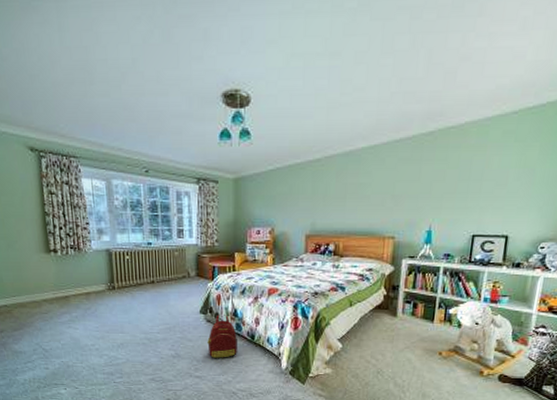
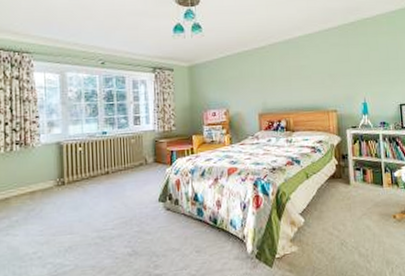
backpack: present [207,313,237,358] -> none [167,199,200,251]

